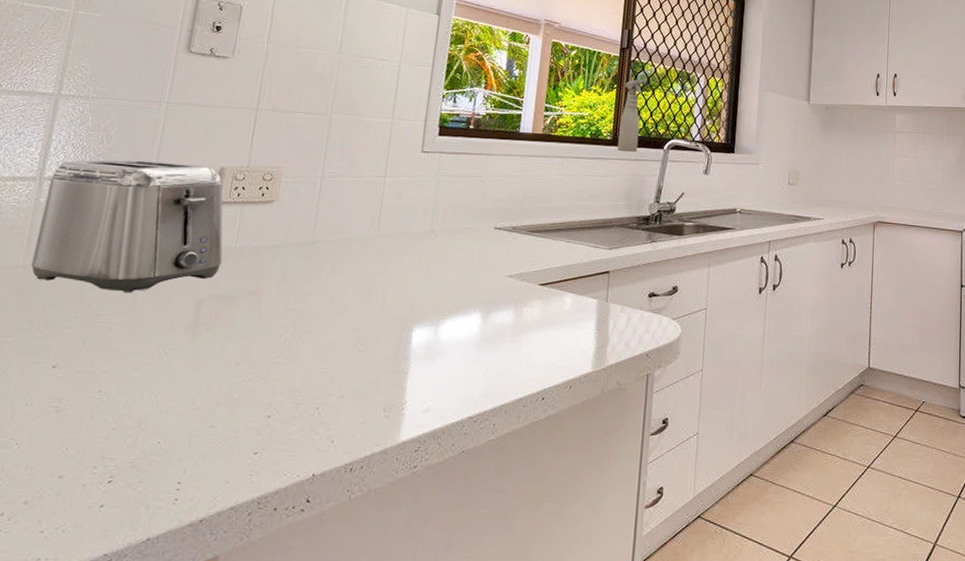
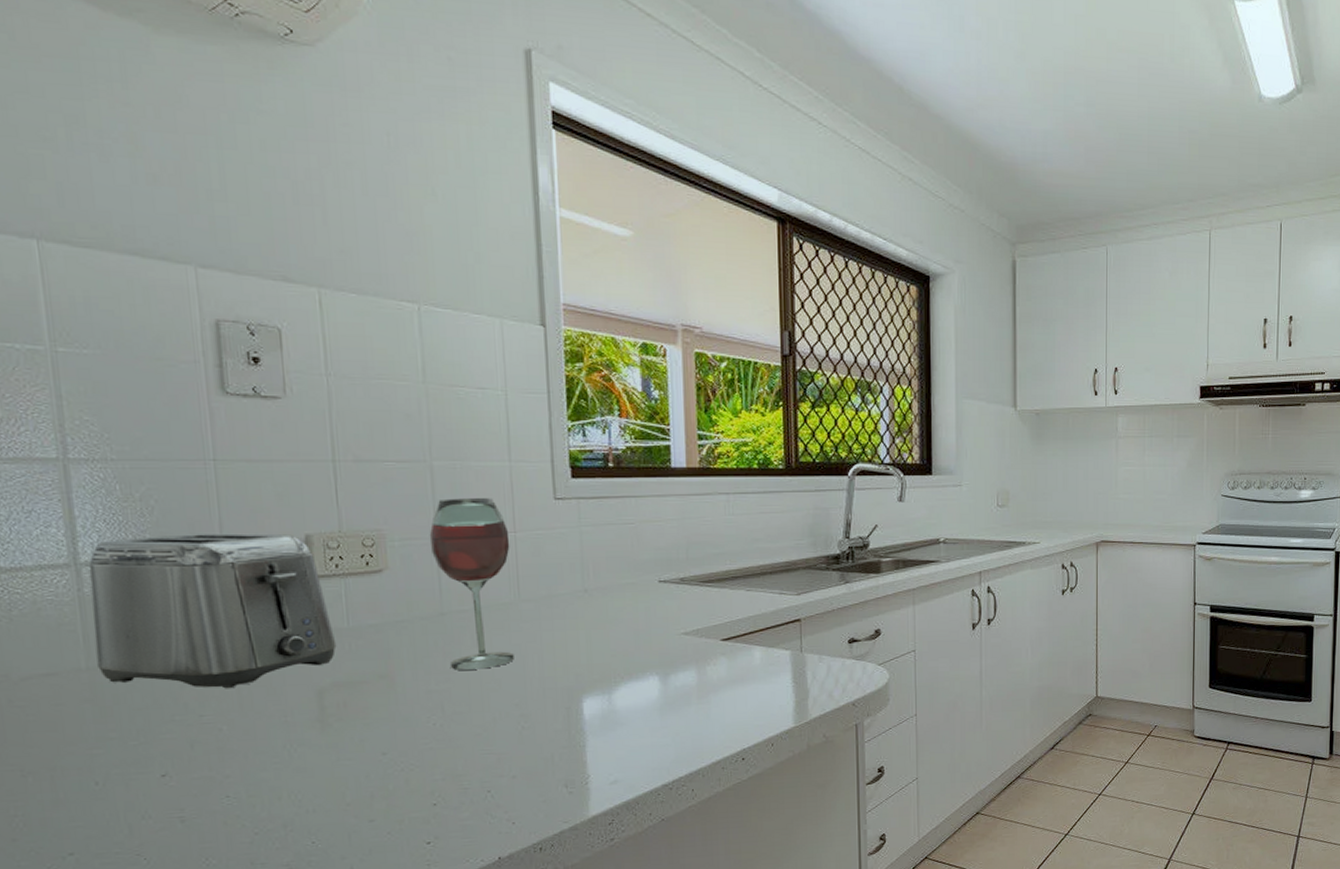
wineglass: none [309,145,380,294] -> present [429,498,514,670]
spray bottle: present [618,79,643,152] -> none [792,393,817,481]

